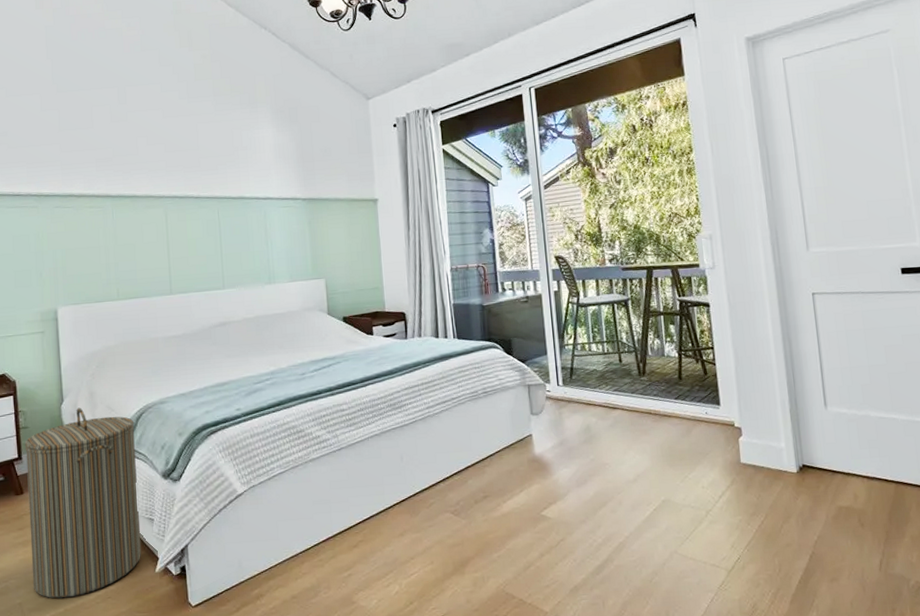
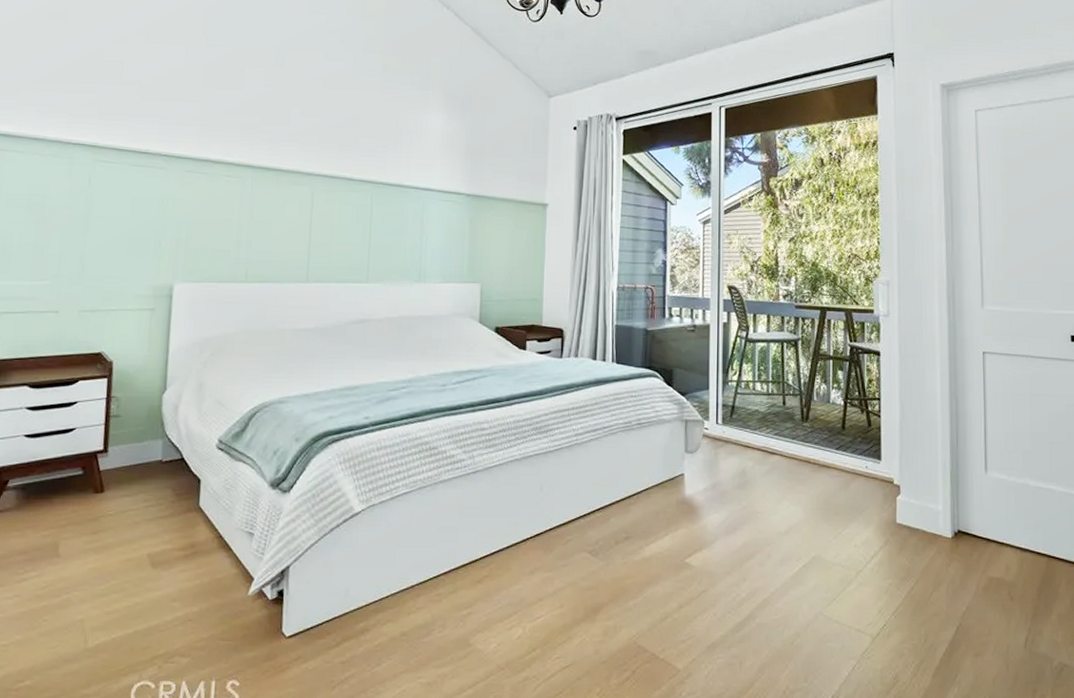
laundry hamper: present [24,407,142,599] -> none [101,399,246,617]

